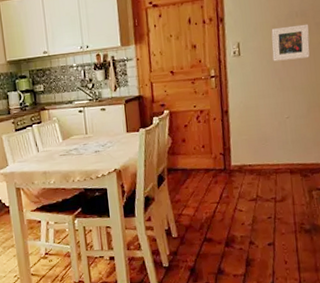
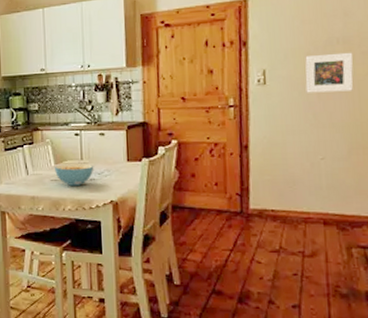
cereal bowl: none [62,137,98,160] -> present [54,163,94,187]

